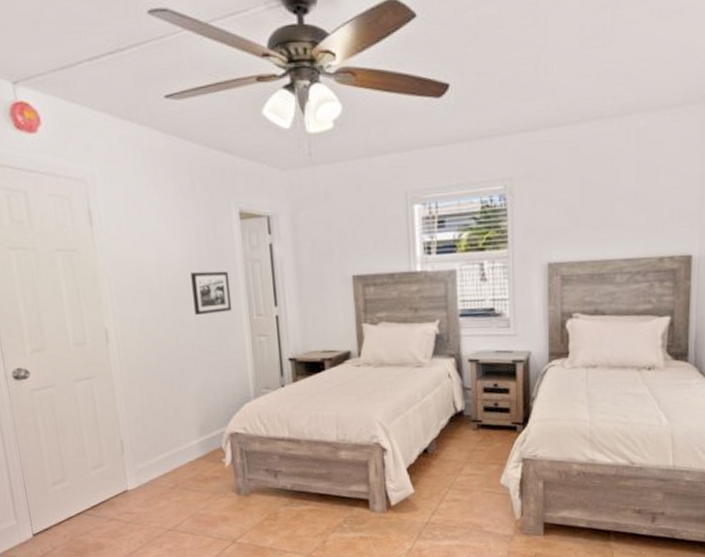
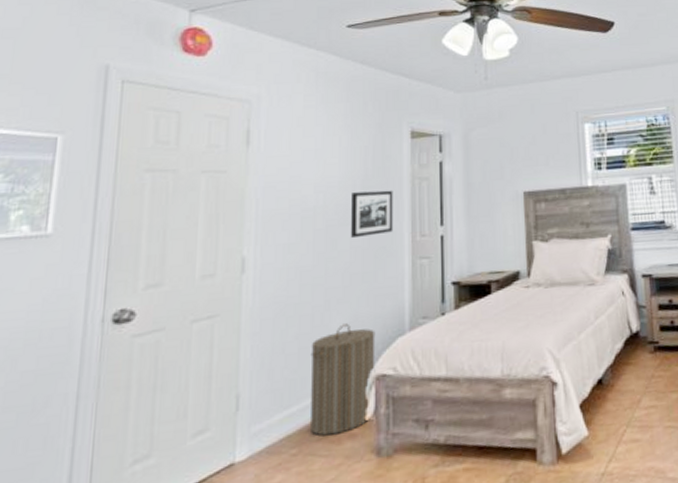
laundry hamper: none [173,389,229,476] -> present [309,323,375,436]

